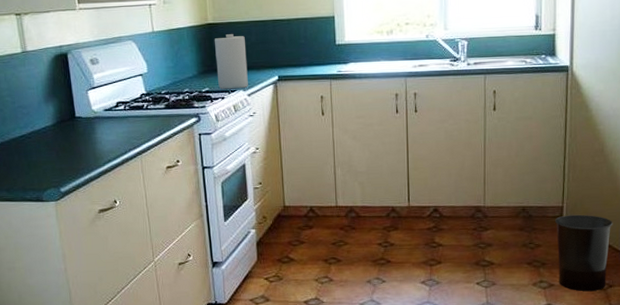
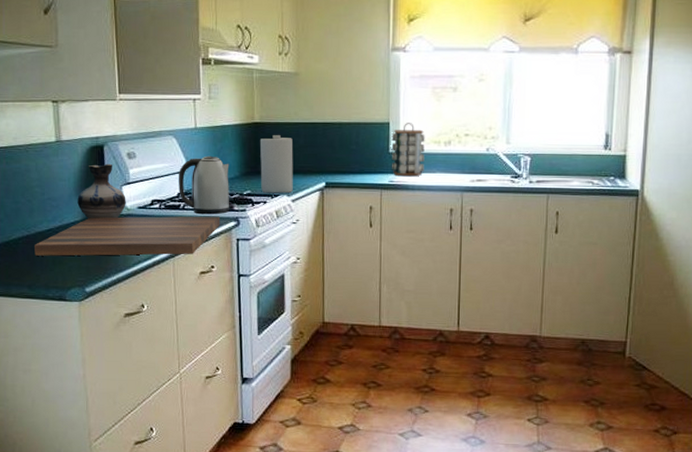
cutting board: none [9,113,183,161] -> present [35,216,221,256]
ceramic jug: none [46,70,93,123] -> present [77,163,126,219]
kettle: none [139,57,191,113] -> present [178,155,230,215]
spice rack: none [337,15,369,66] -> present [391,123,425,177]
waste bin: present [554,214,613,292] -> none [616,351,681,437]

